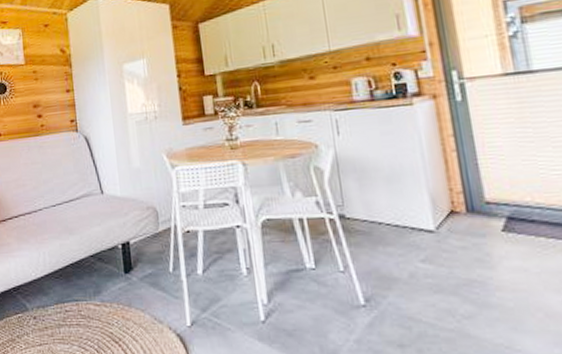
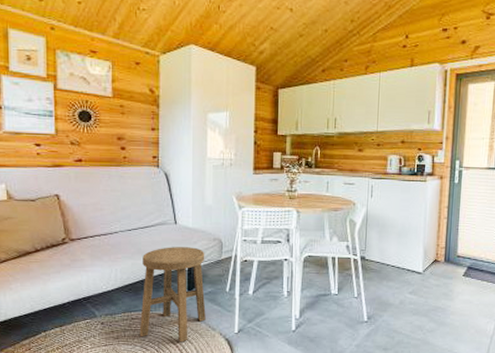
stool: none [70,220,150,340] -> present [139,247,206,343]

